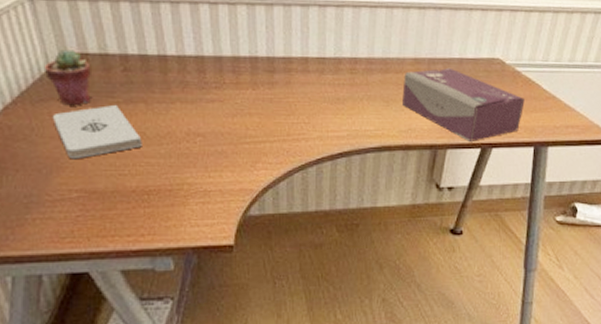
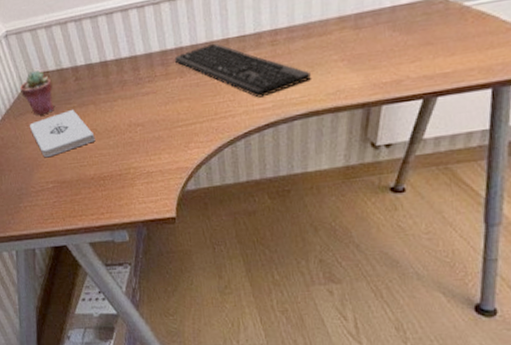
keyboard: none [247,59,386,125] -> present [174,43,311,98]
tissue box: present [401,67,525,142] -> none [327,18,477,94]

